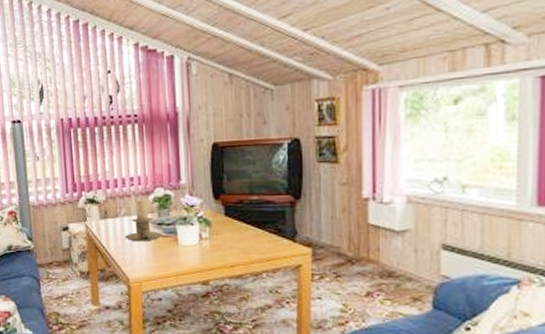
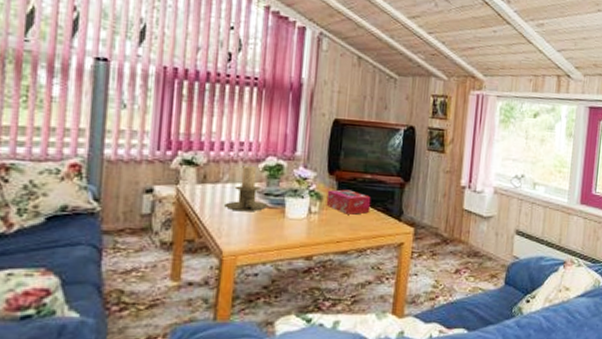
tissue box: none [215,213,261,238] -> present [326,189,372,215]

